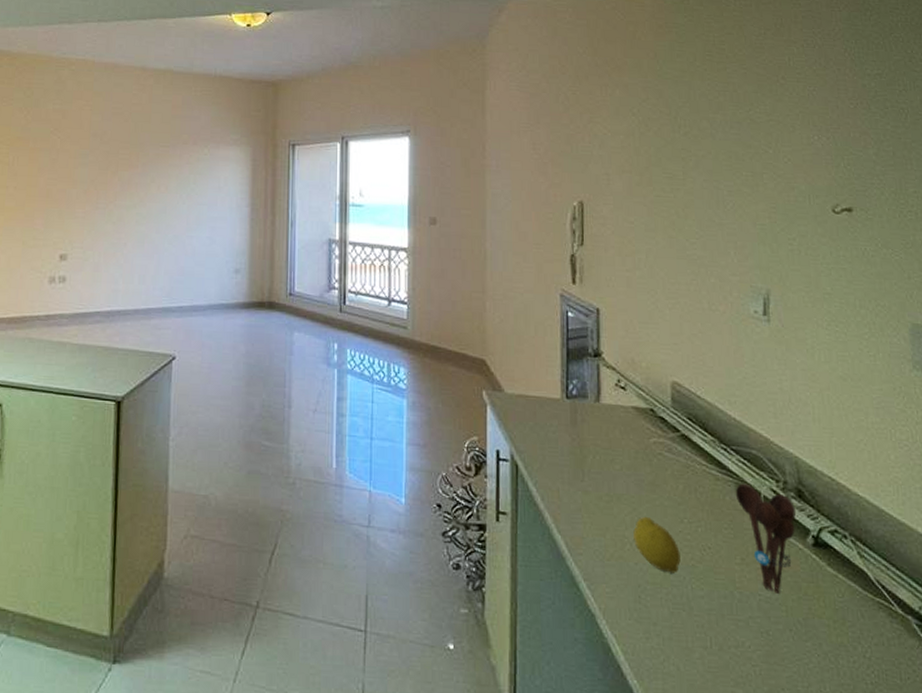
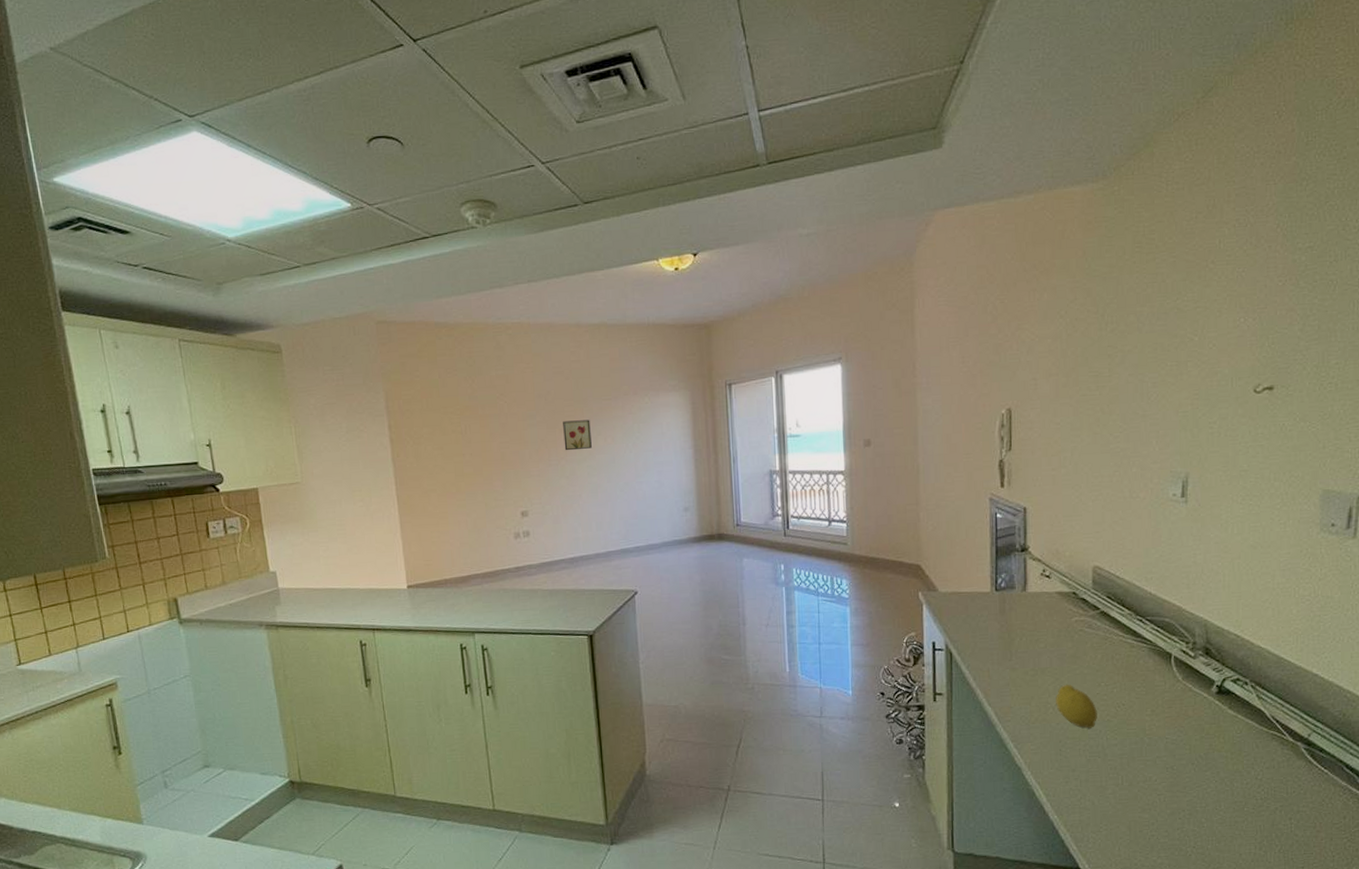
wall art: none [114,164,145,196] -> present [563,420,592,451]
utensil holder: present [735,483,797,593] -> none [1148,647,1203,736]

